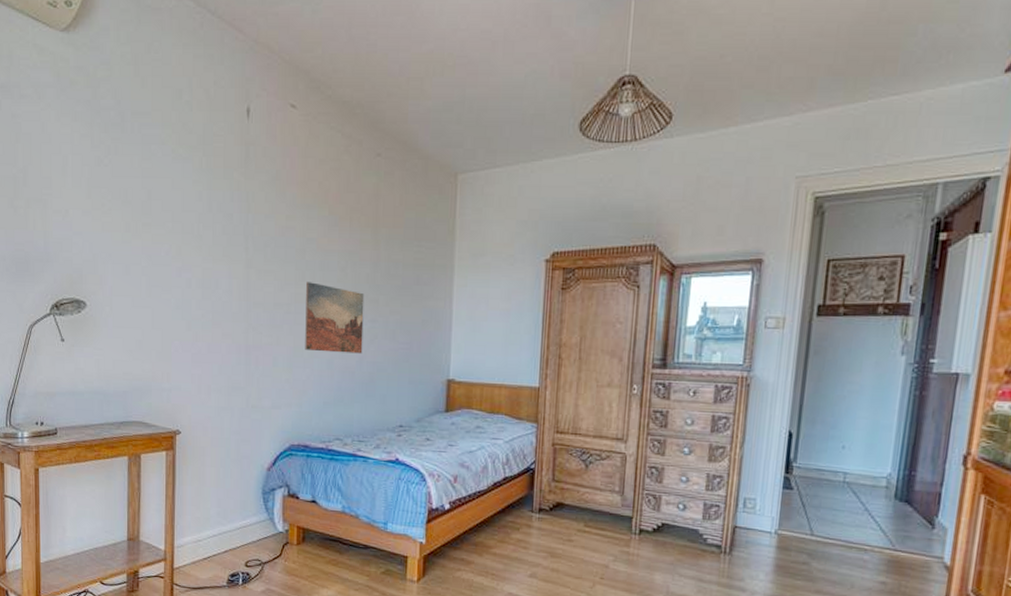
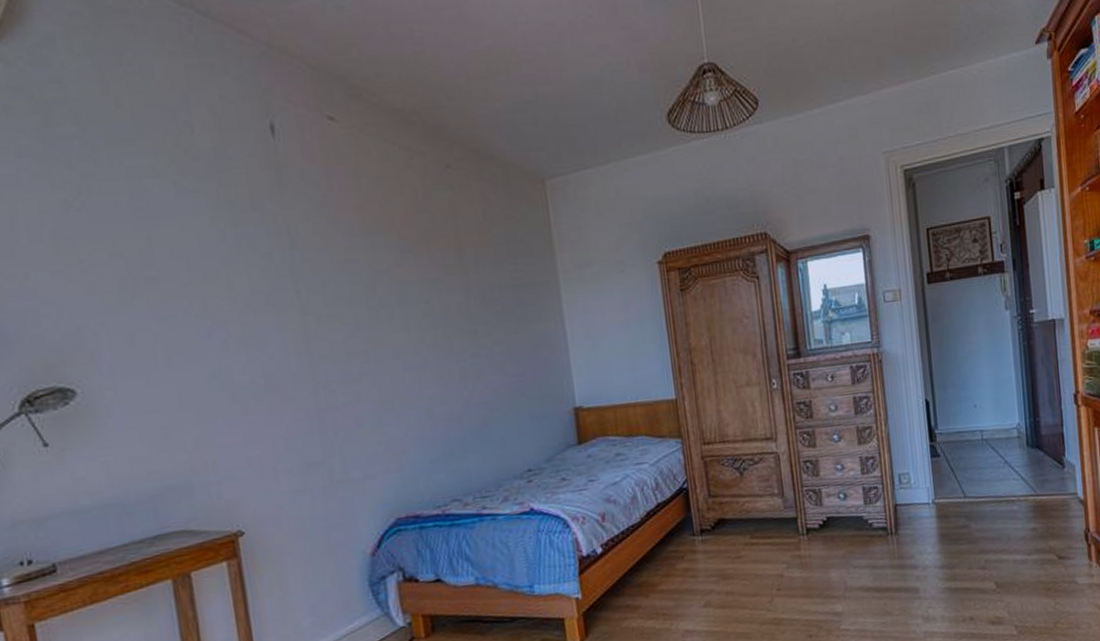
wall art: present [305,282,365,354] -> none [384,321,469,402]

